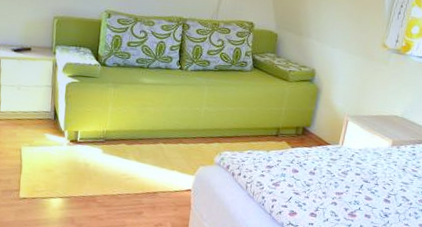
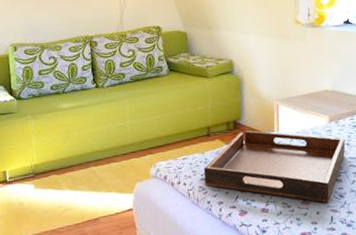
serving tray: none [263,138,402,219] -> present [203,130,346,203]

